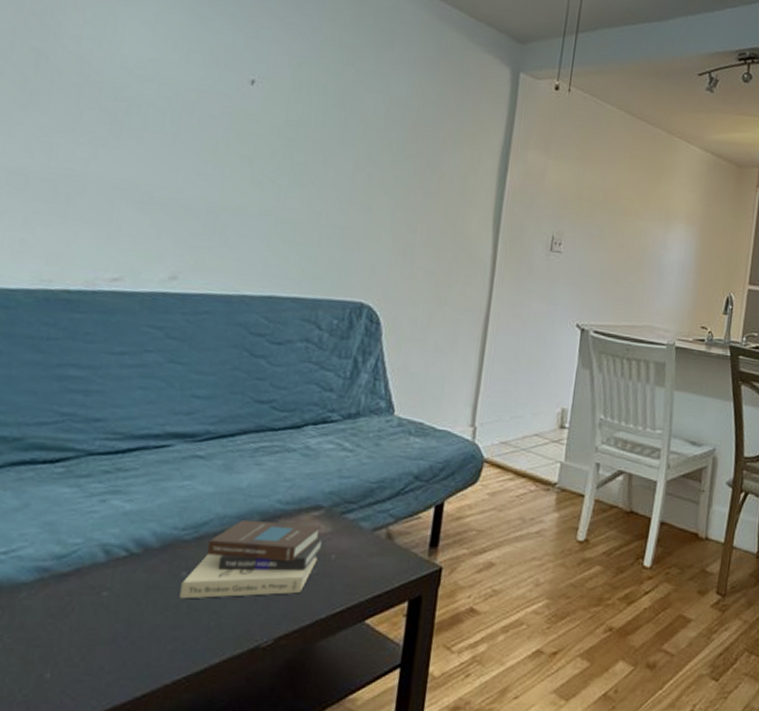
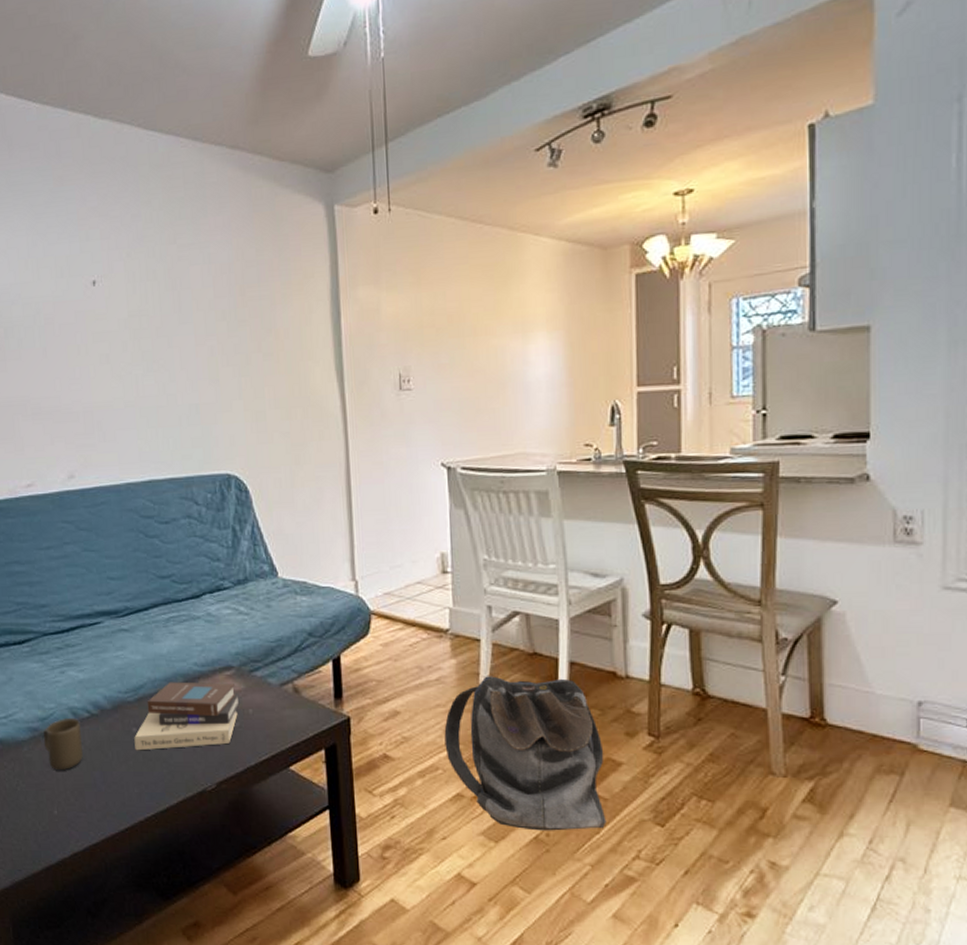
cup: none [53,556,112,621] -> present [43,717,83,770]
backpack: none [533,531,678,687] -> present [444,676,607,831]

